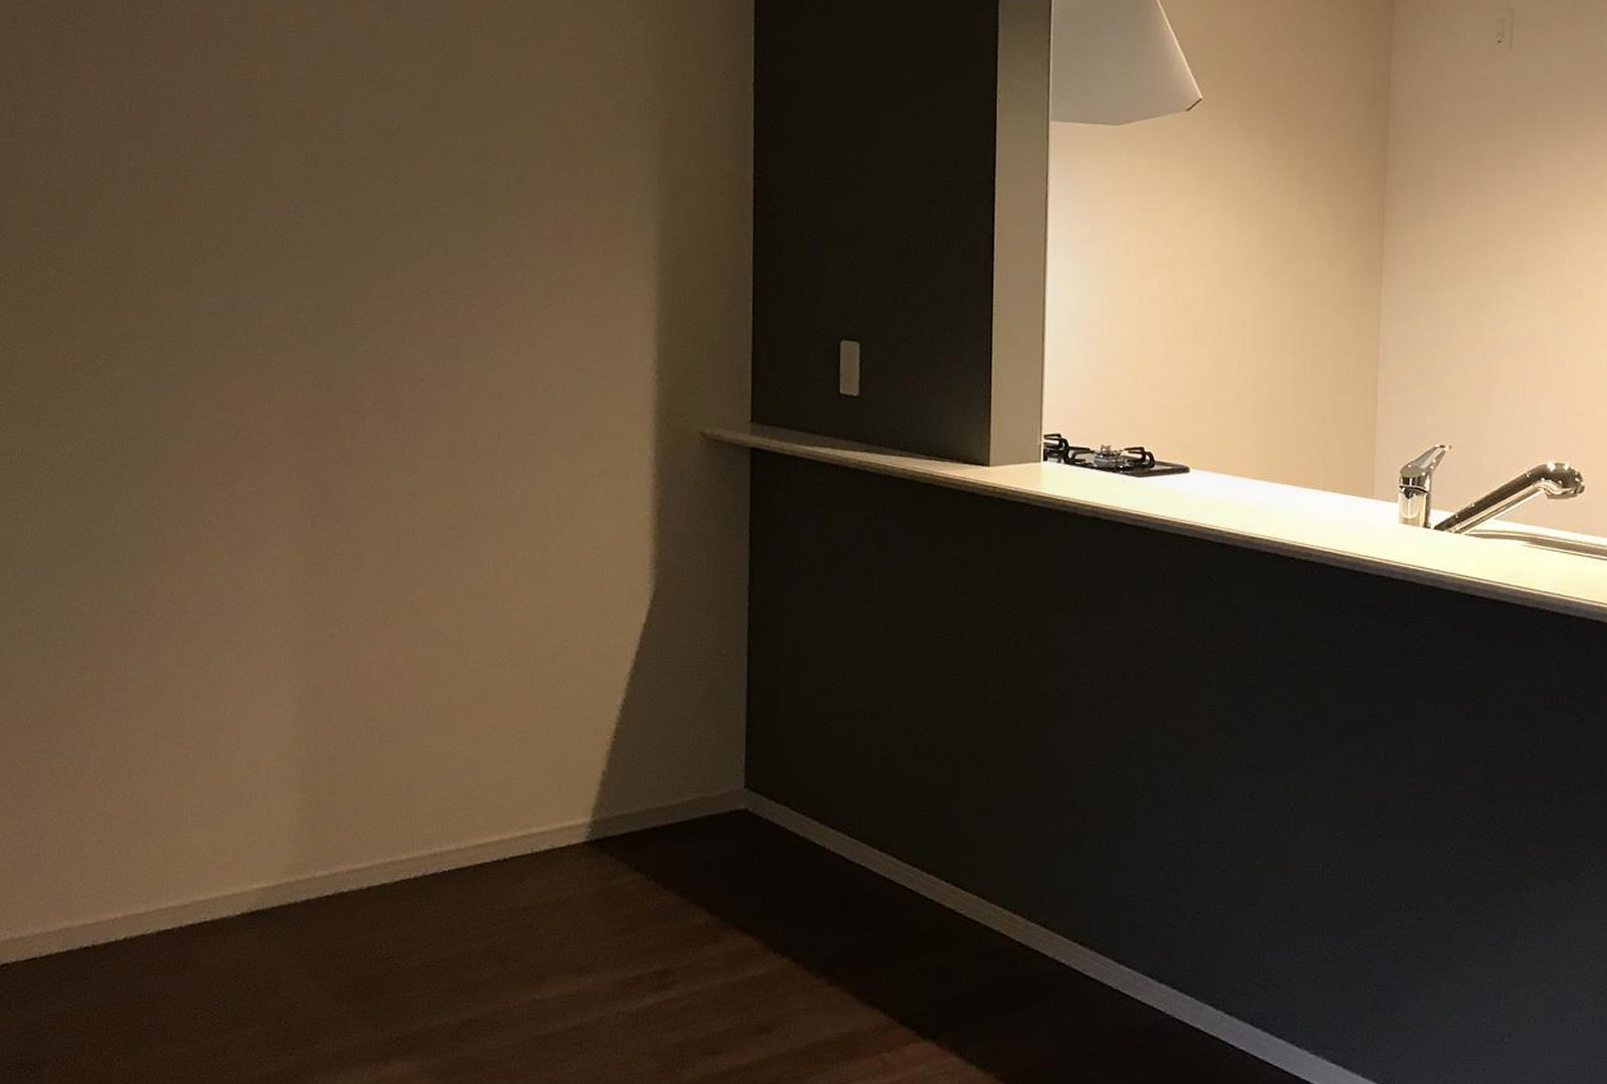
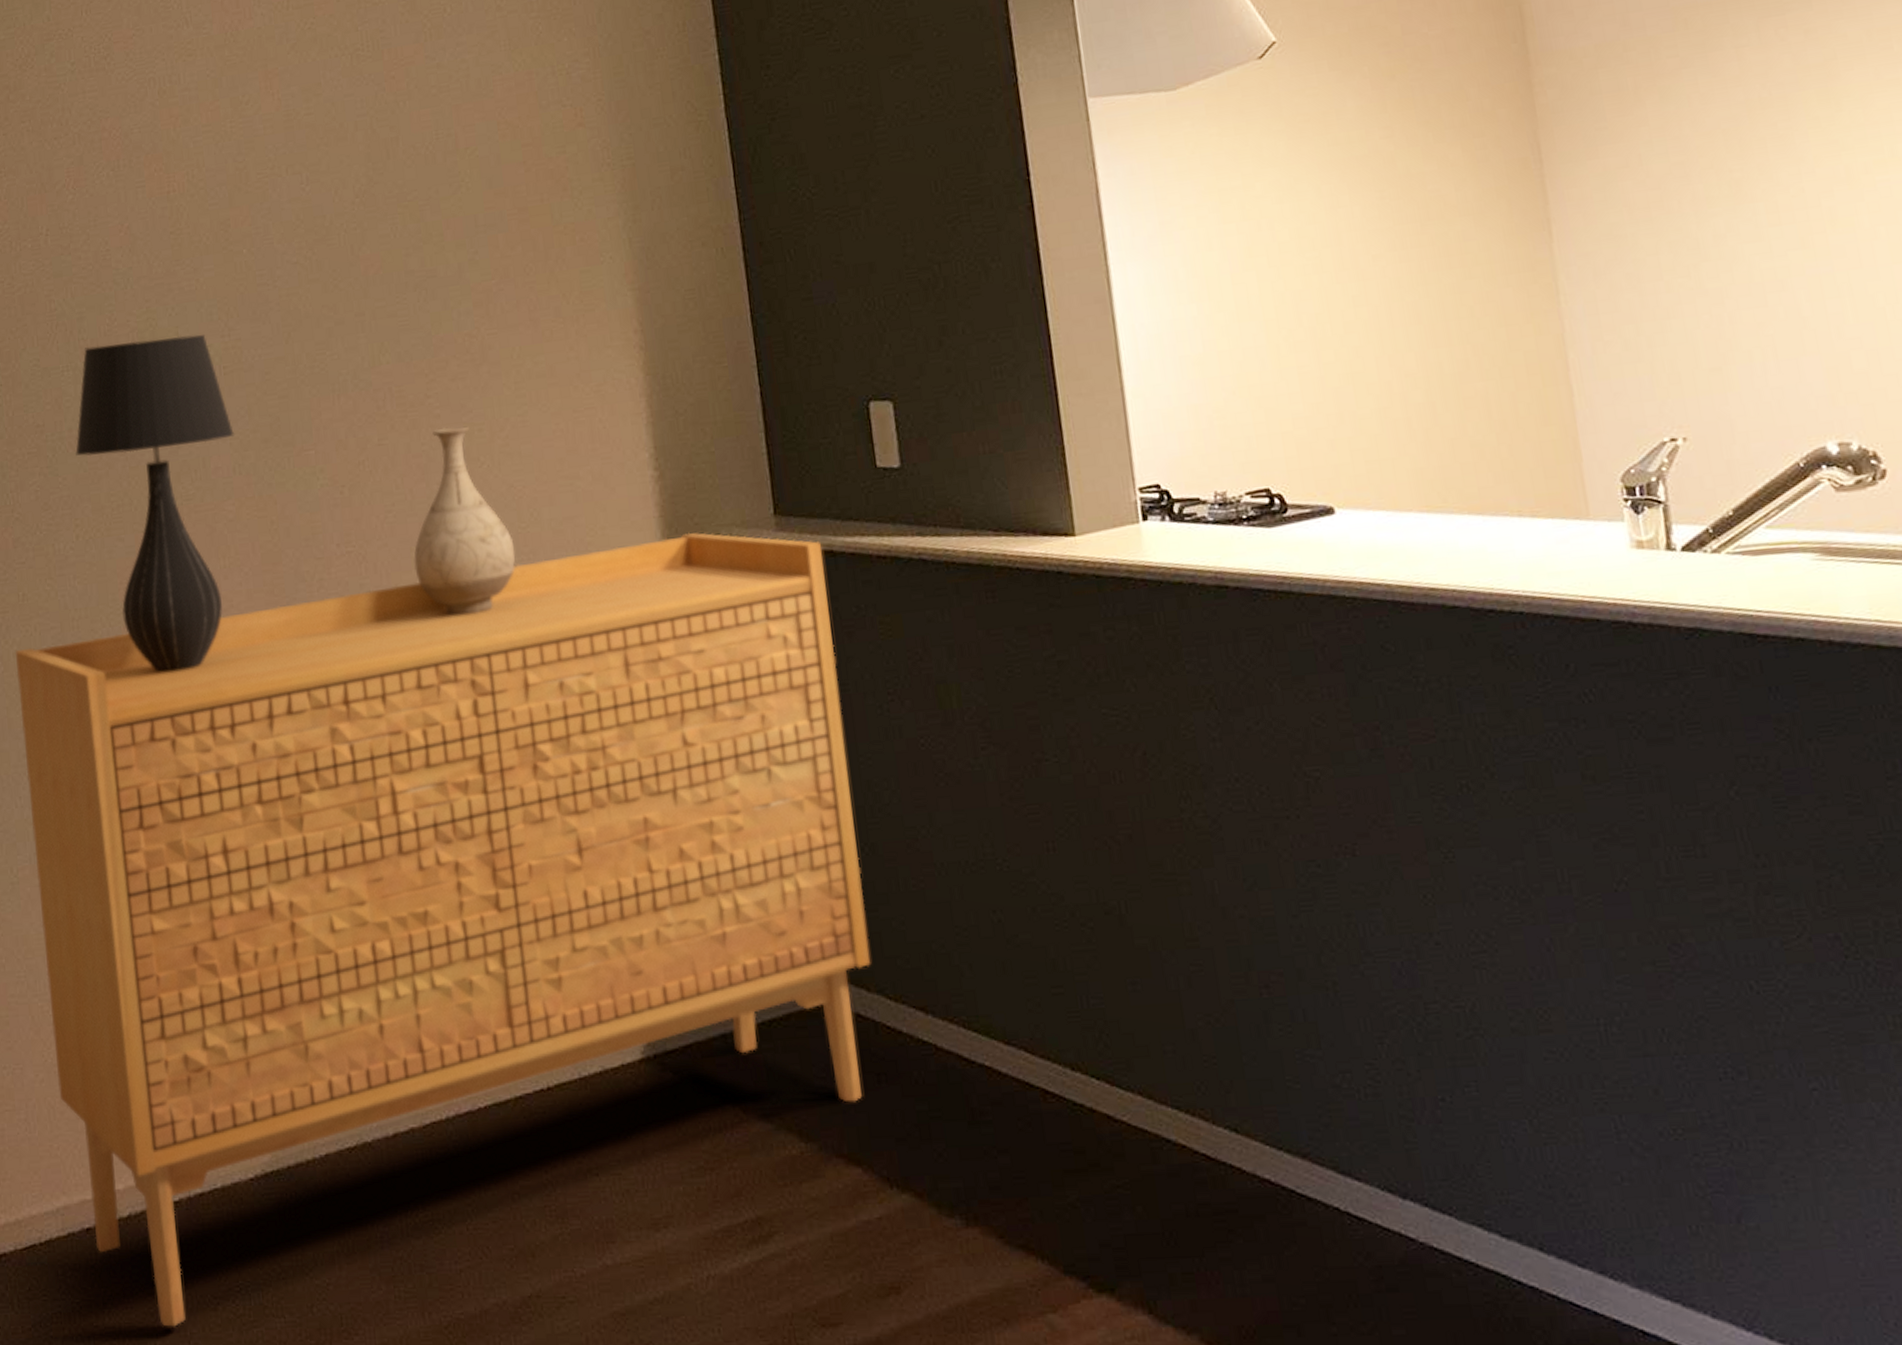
sideboard: none [65,427,787,1030] -> present [15,532,871,1327]
table lamp: none [140,205,291,493] -> present [75,334,235,673]
vase: none [439,316,529,473] -> present [414,426,516,616]

